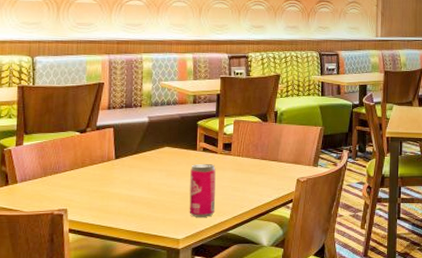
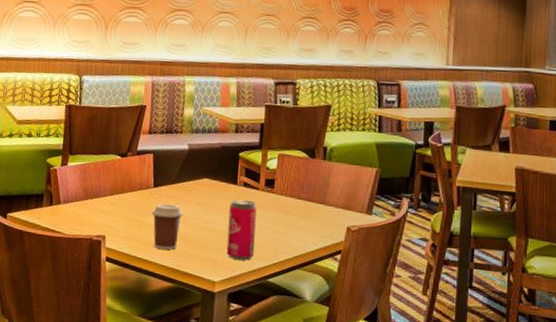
coffee cup: none [114,174,146,215] -> present [152,204,183,250]

